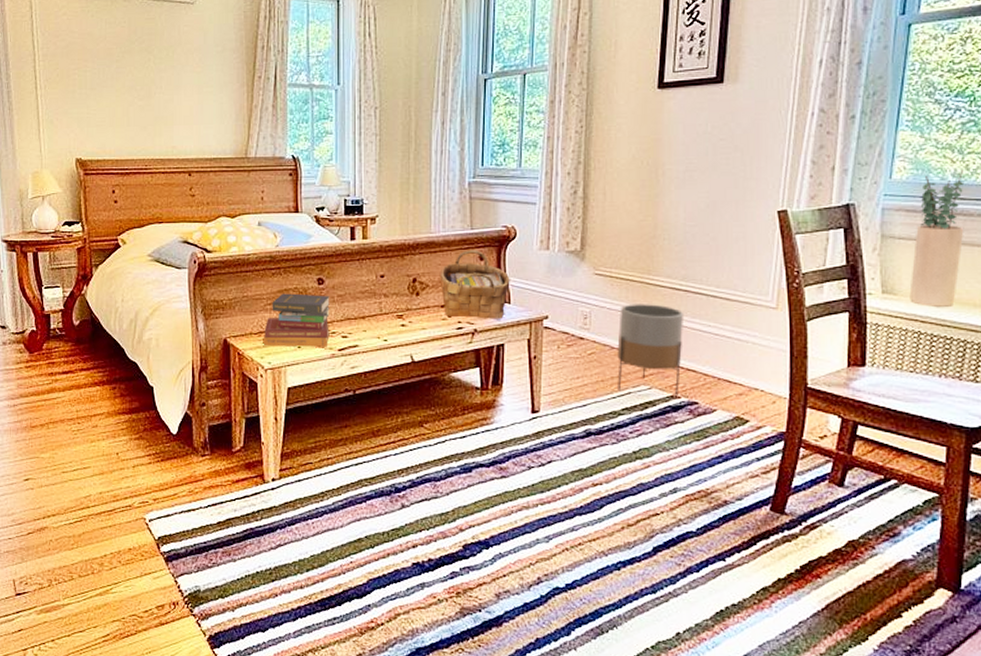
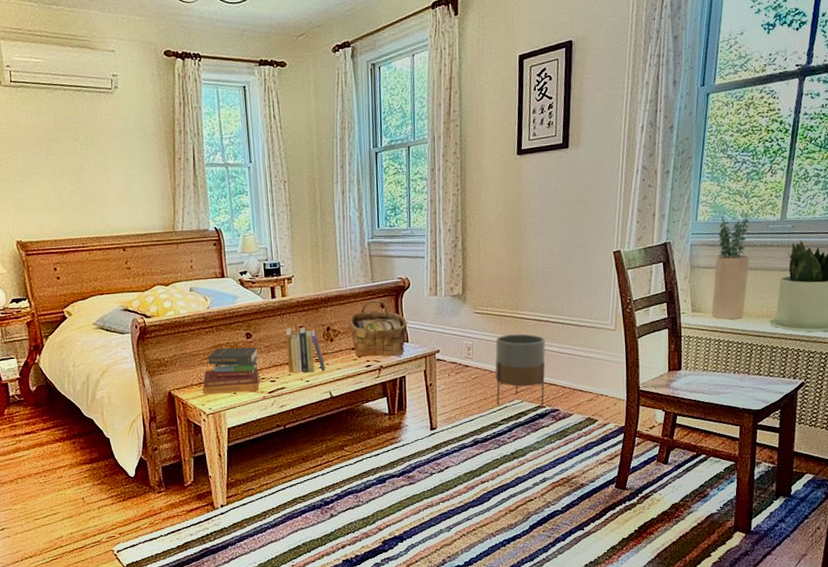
books: none [364,275,407,331] -> present [286,327,325,373]

